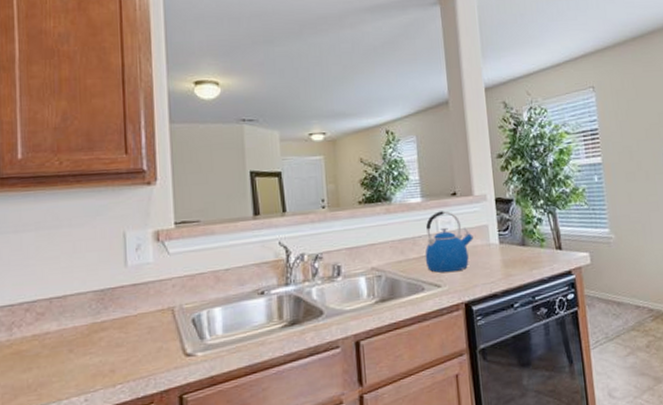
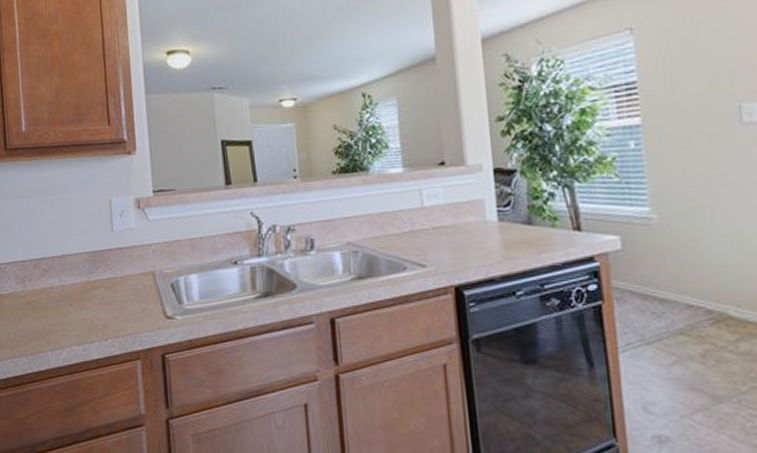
kettle: present [425,211,474,273] -> none [407,182,466,252]

